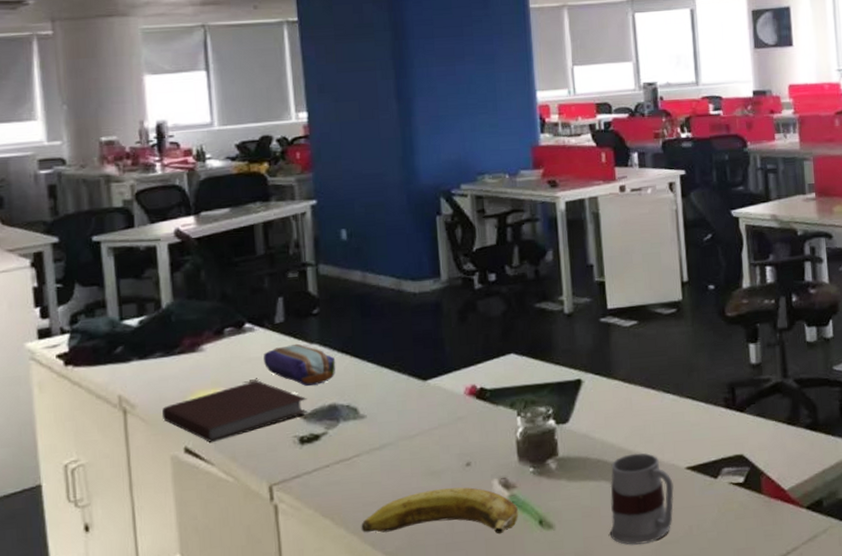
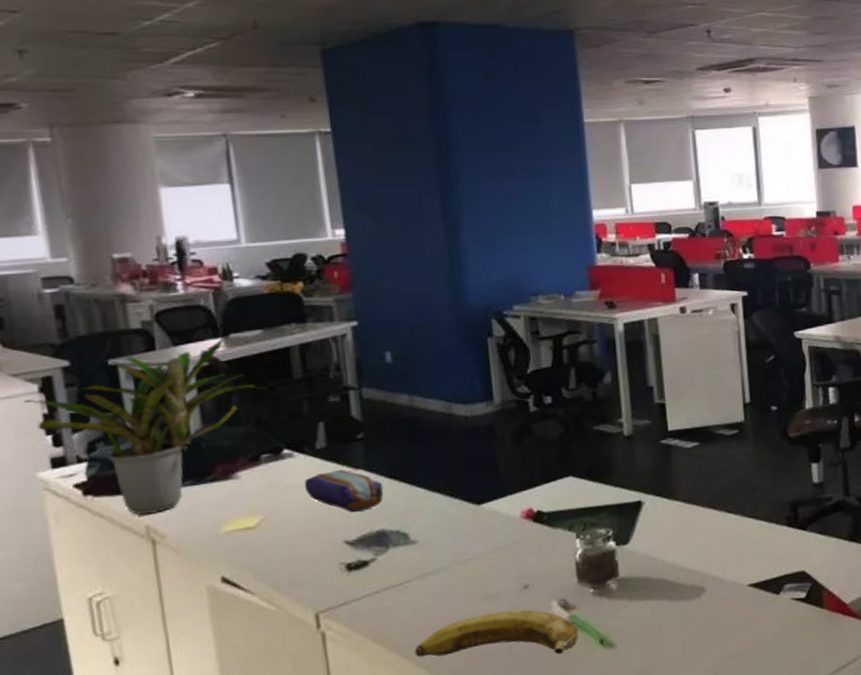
potted plant: none [17,215,233,385] -> present [24,337,267,515]
notebook: present [162,380,308,443] -> none [195,507,355,572]
mug: present [609,452,674,545] -> none [671,571,736,661]

